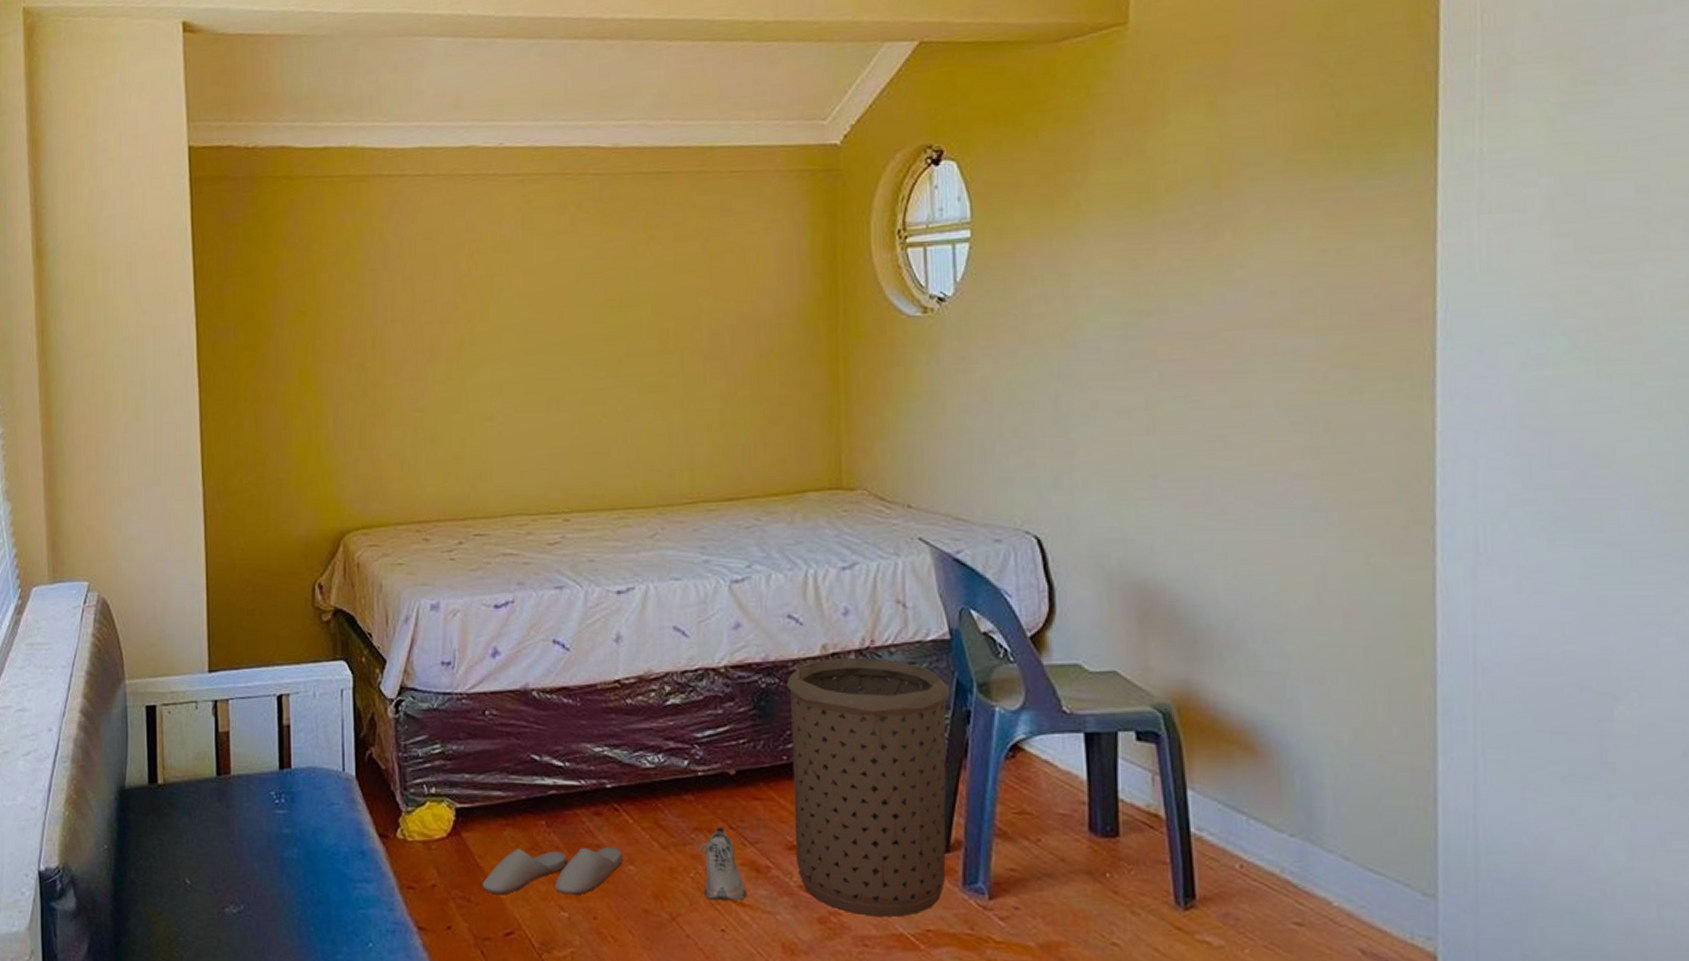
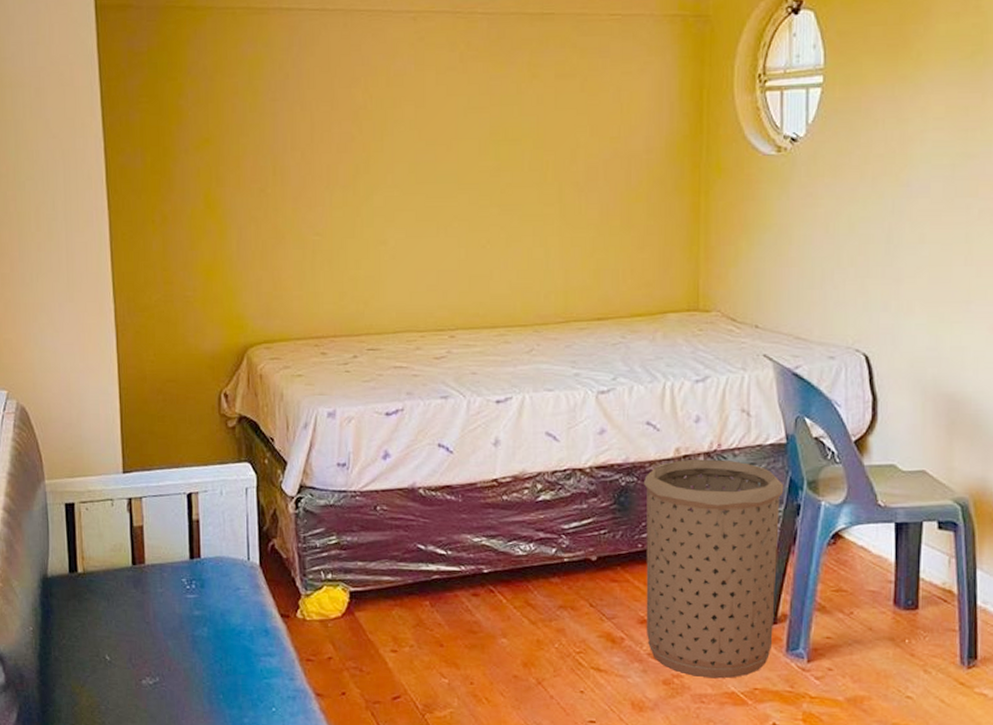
slippers: present [482,846,622,896] -> none [373,623,496,665]
shoe: present [699,828,748,901] -> none [563,606,604,667]

